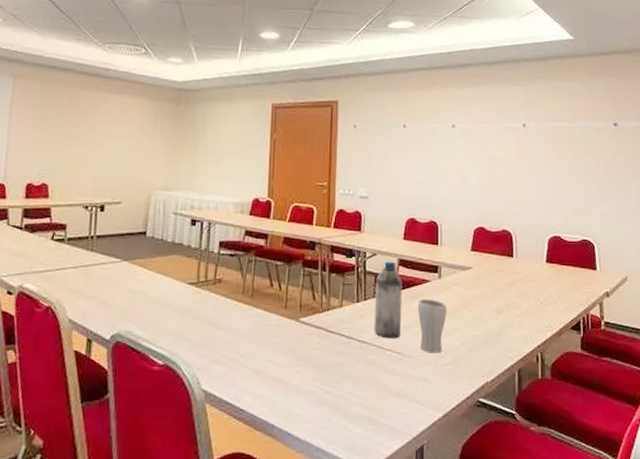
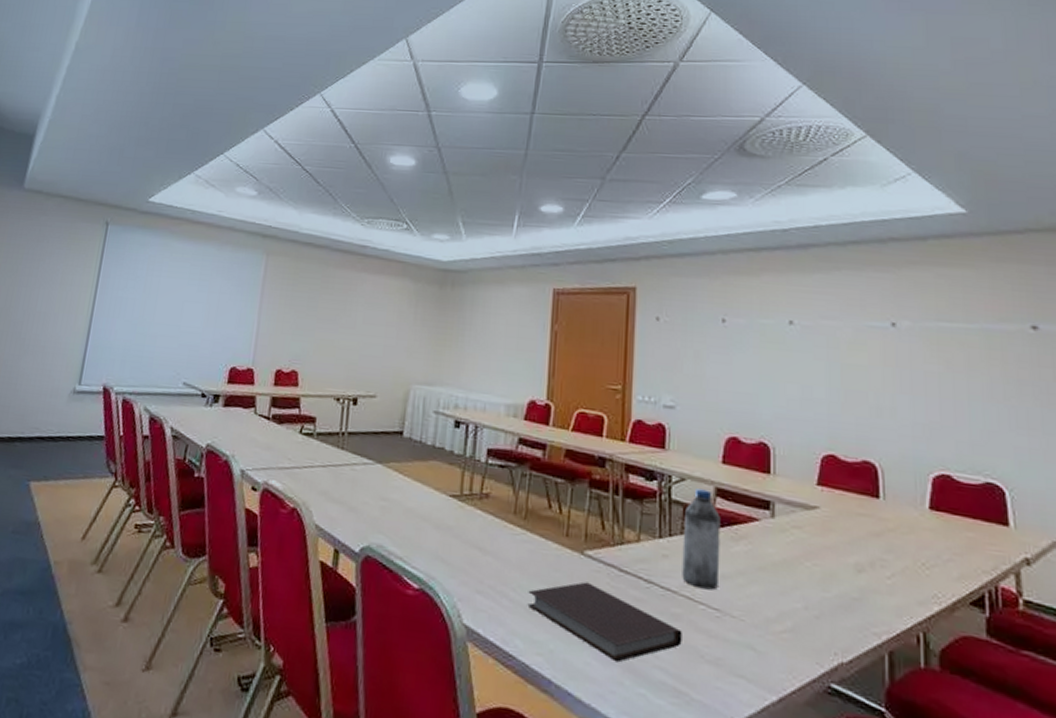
notebook: none [254,343,374,404] -> present [527,581,682,663]
drinking glass: present [417,299,447,354] -> none [741,542,783,616]

